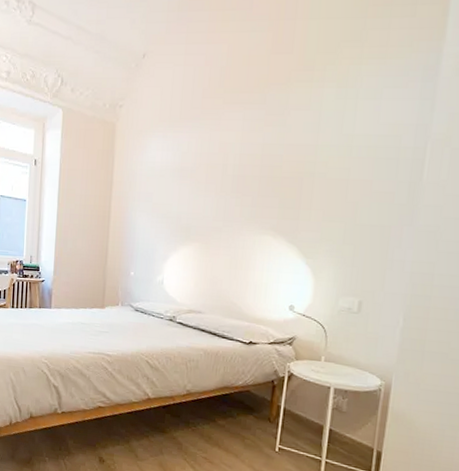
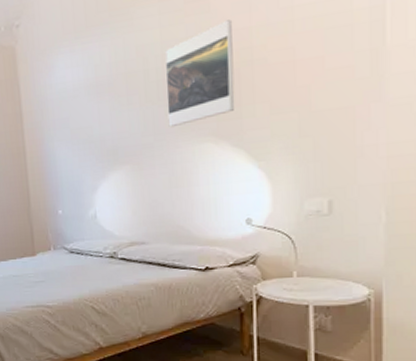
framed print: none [237,136,302,218] -> present [165,19,235,128]

